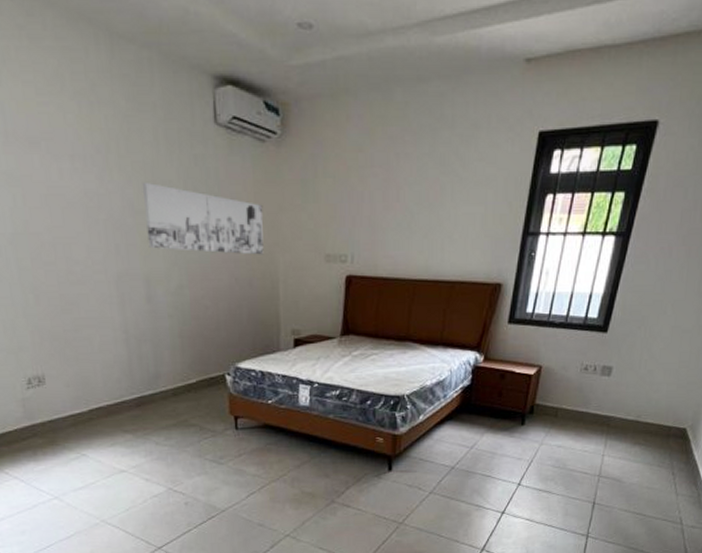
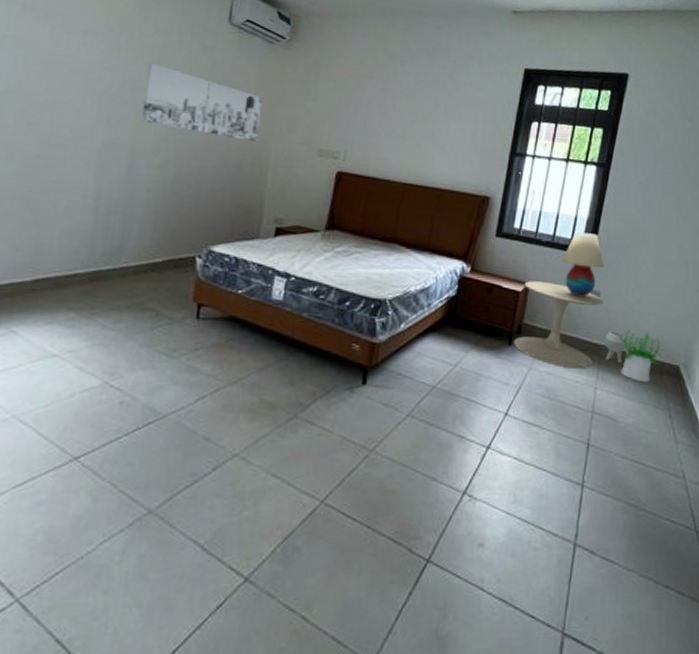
side table: none [526,363,615,440] -> present [514,281,603,369]
table lamp: none [576,309,618,373] -> present [563,232,604,296]
planter: none [614,402,637,432] -> present [604,331,628,364]
potted plant: none [628,399,673,446] -> present [619,329,664,383]

